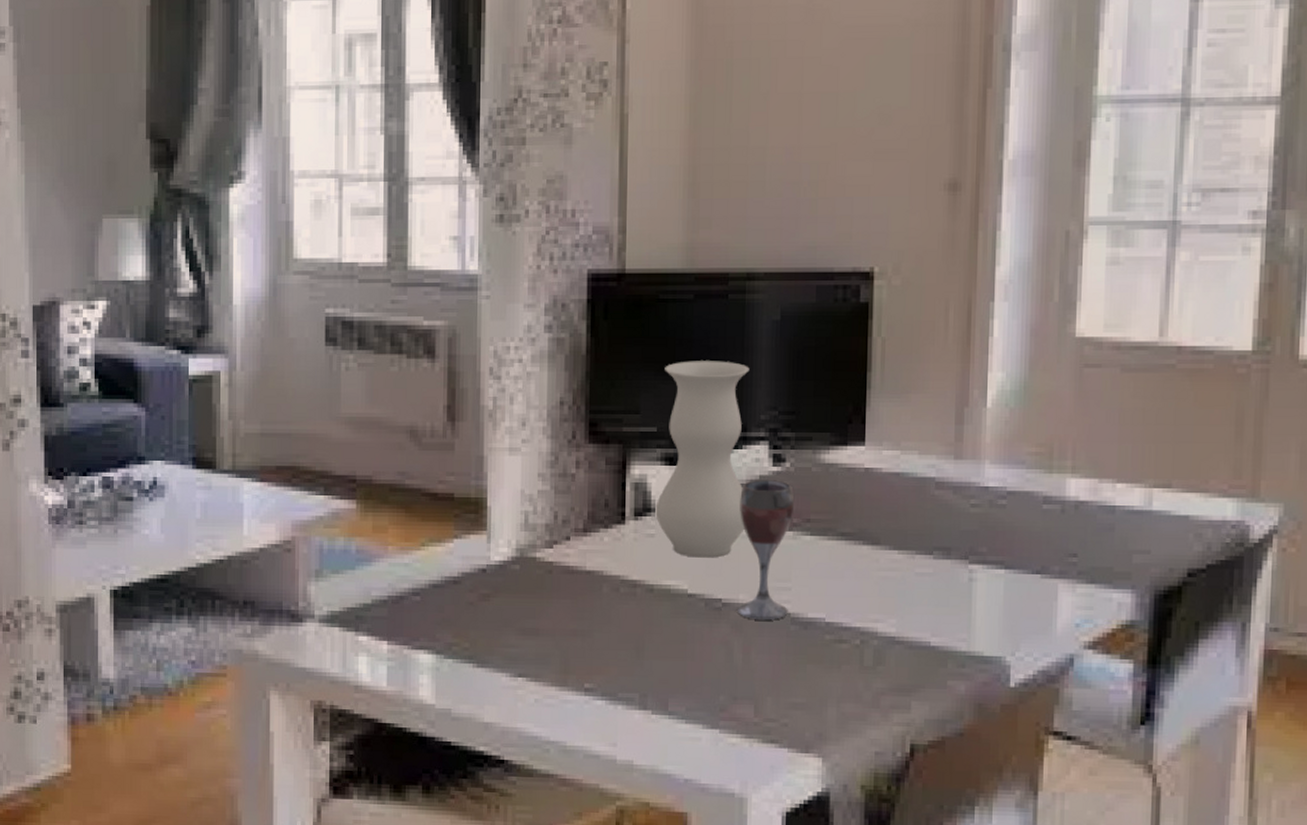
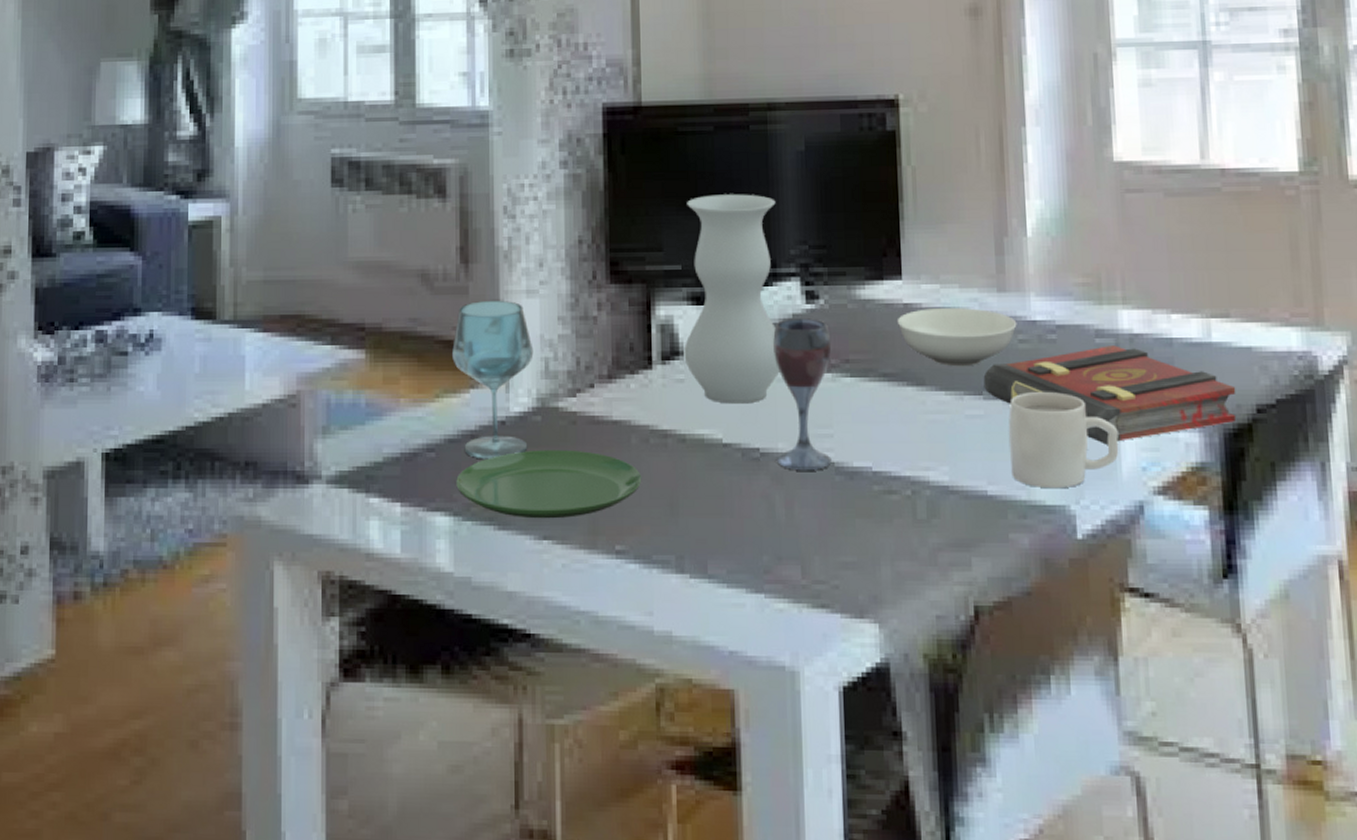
wine glass: none [438,457,514,604] -> present [452,301,534,459]
plate: none [439,596,612,659] -> present [456,450,642,519]
bowl: none [857,473,971,528] -> present [897,308,1017,367]
book: none [934,511,1170,603] -> present [983,345,1237,445]
mug: none [953,553,1056,642] -> present [1008,392,1119,489]

